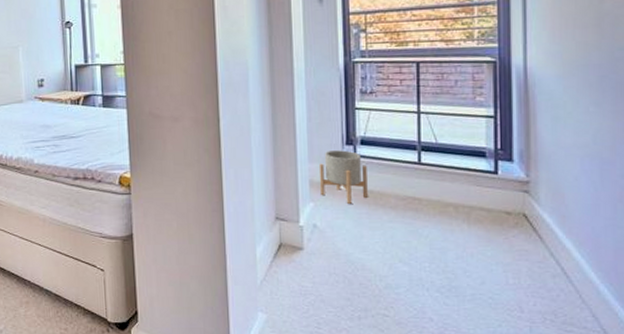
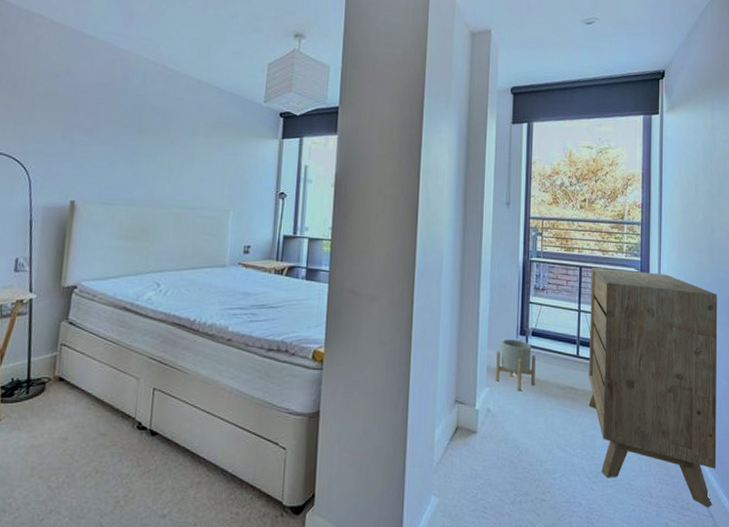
dresser: none [431,59,611,323] -> present [588,268,718,508]

